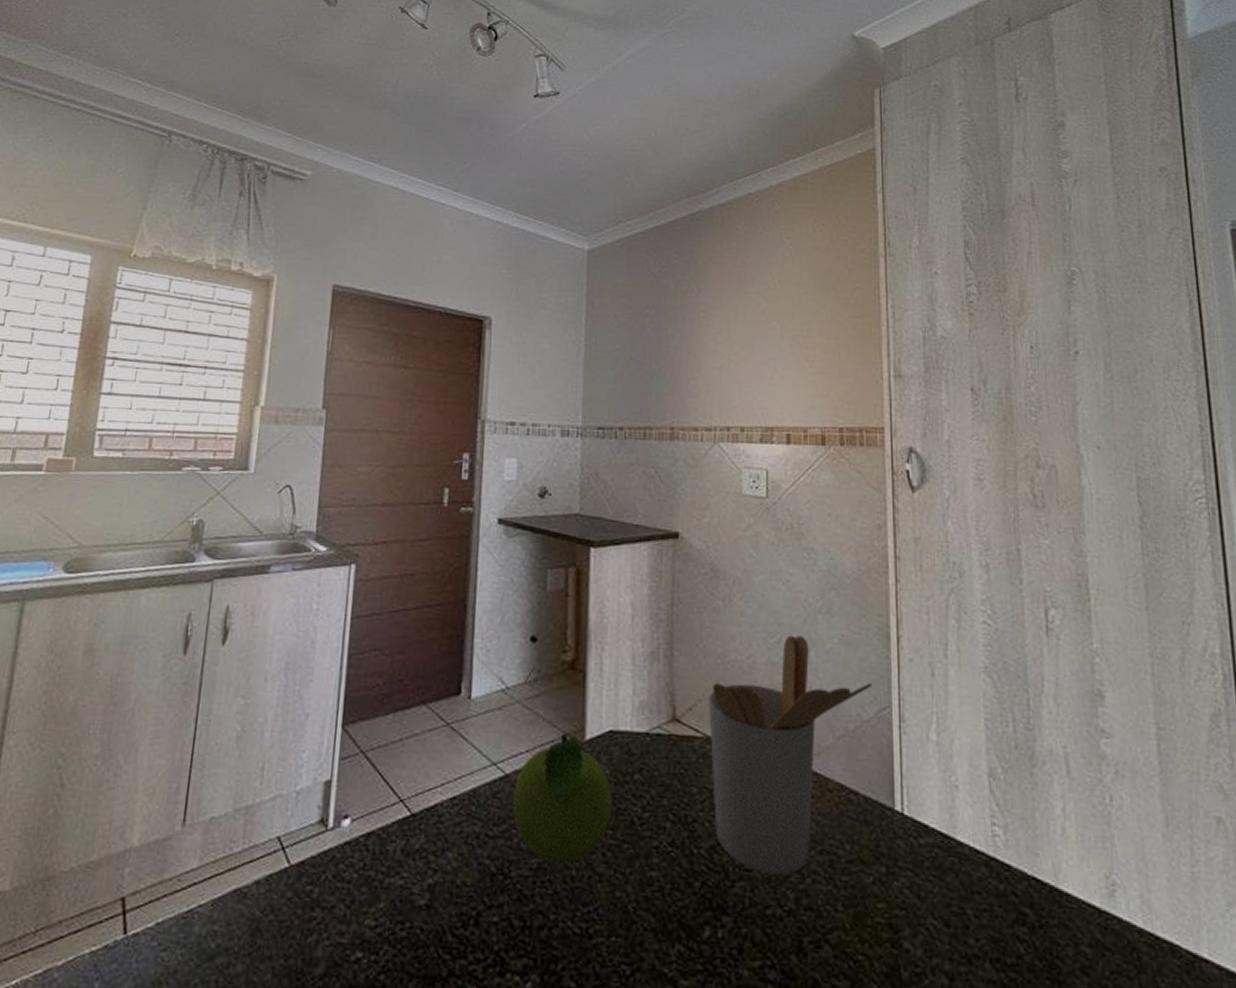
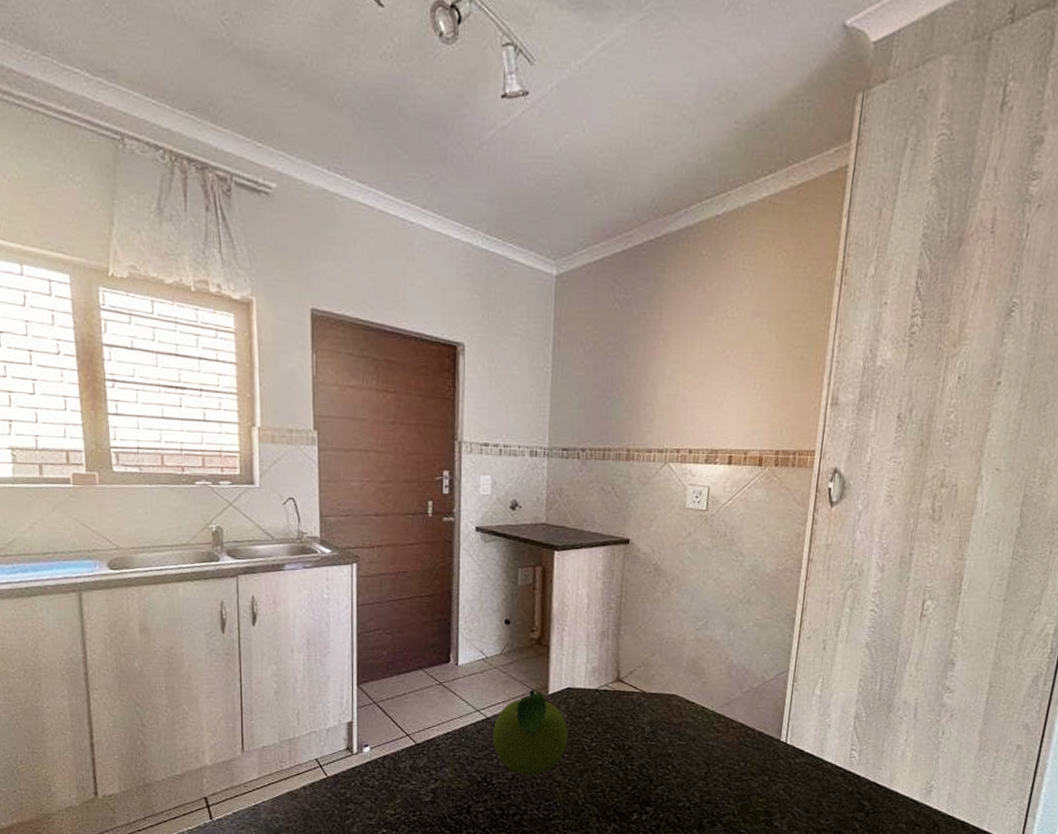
utensil holder: present [709,635,873,875] -> none [645,619,777,782]

